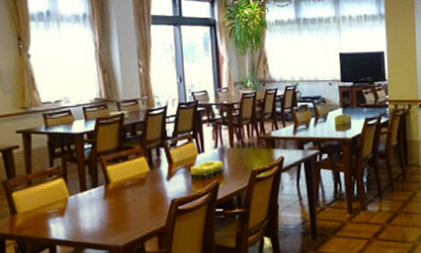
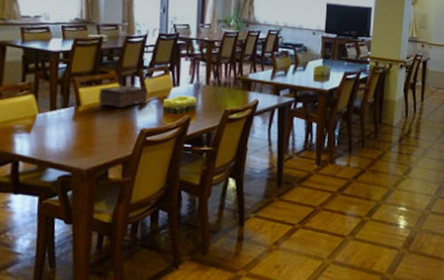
tissue box: none [125,157,174,181] -> present [97,85,147,109]

